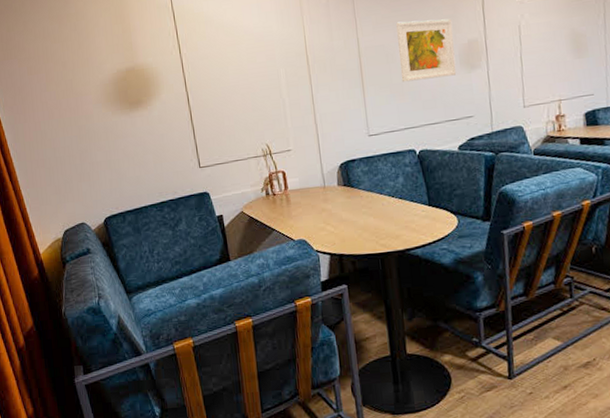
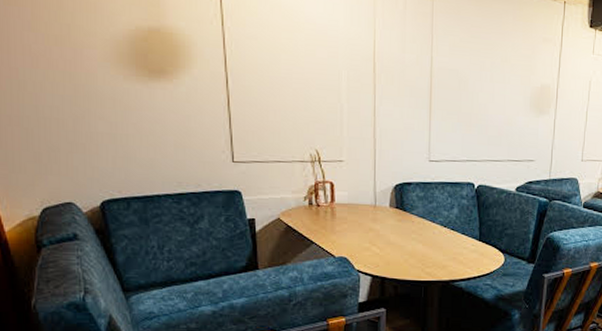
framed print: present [396,18,457,82] -> none [470,49,529,117]

